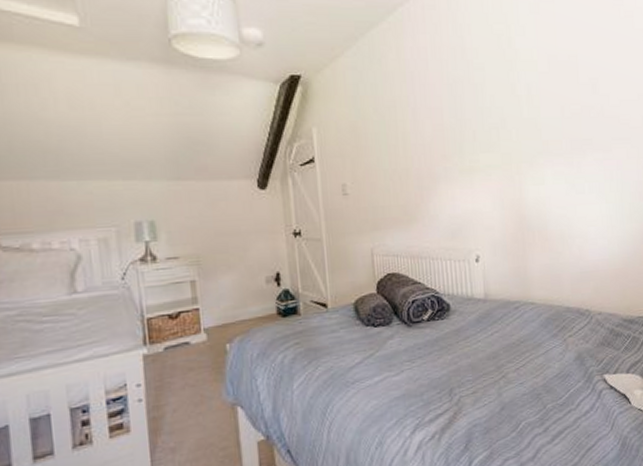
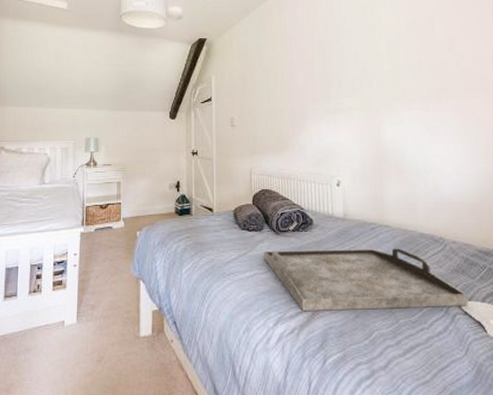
serving tray: none [395,326,614,412] -> present [264,248,468,311]

